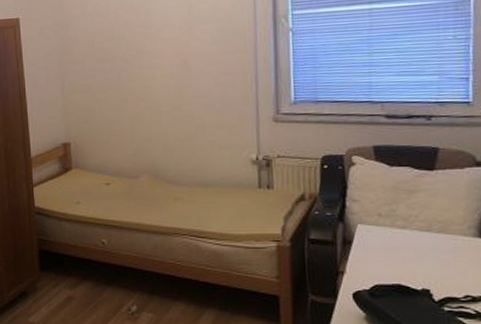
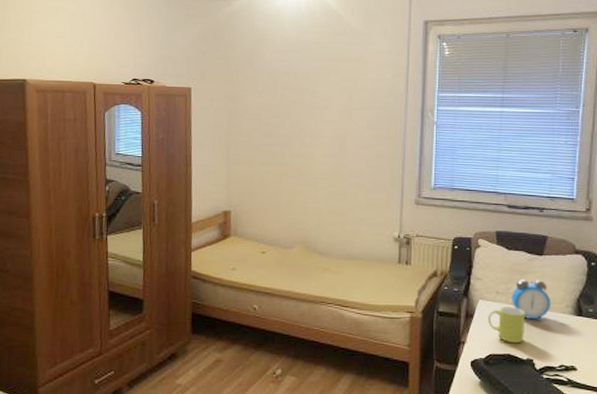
mug: none [370,231,418,272] -> present [488,307,526,344]
alarm clock: none [398,199,449,245] -> present [512,280,551,320]

